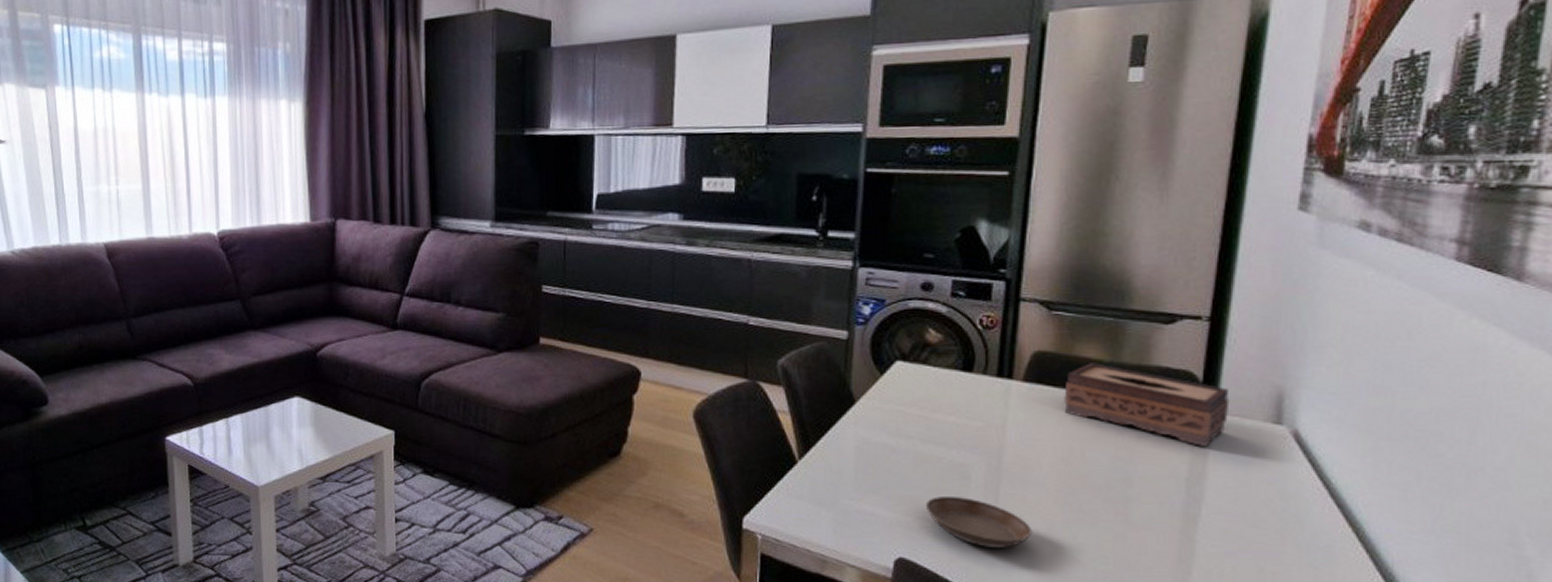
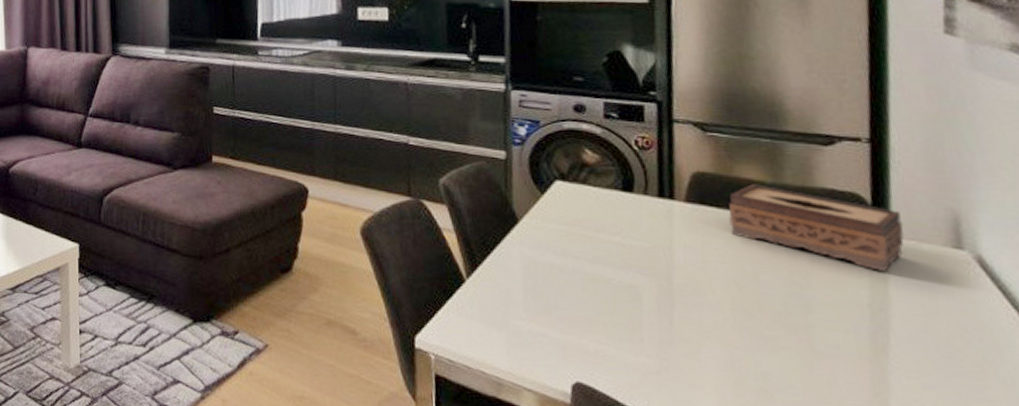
saucer: present [925,495,1033,548] -> none [598,318,713,375]

